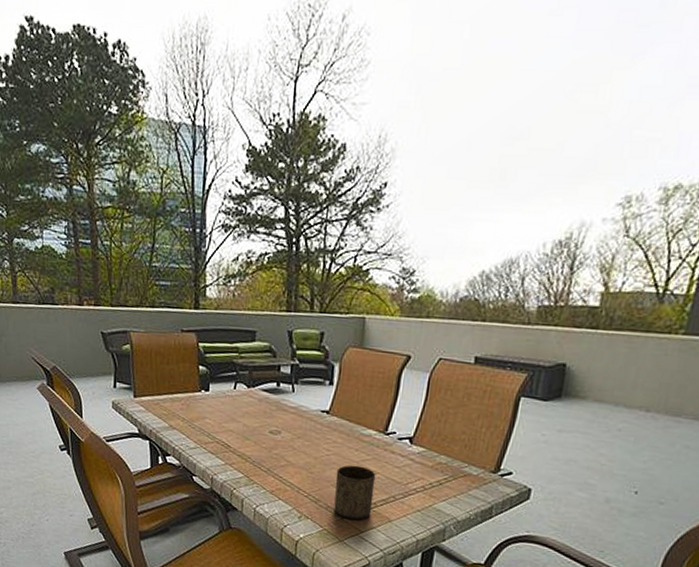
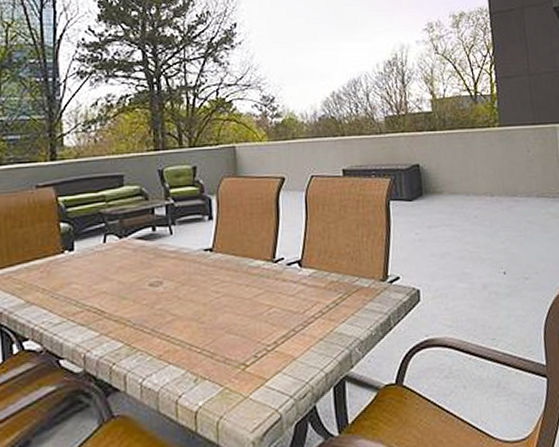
cup: present [334,465,376,520] -> none [229,302,274,369]

